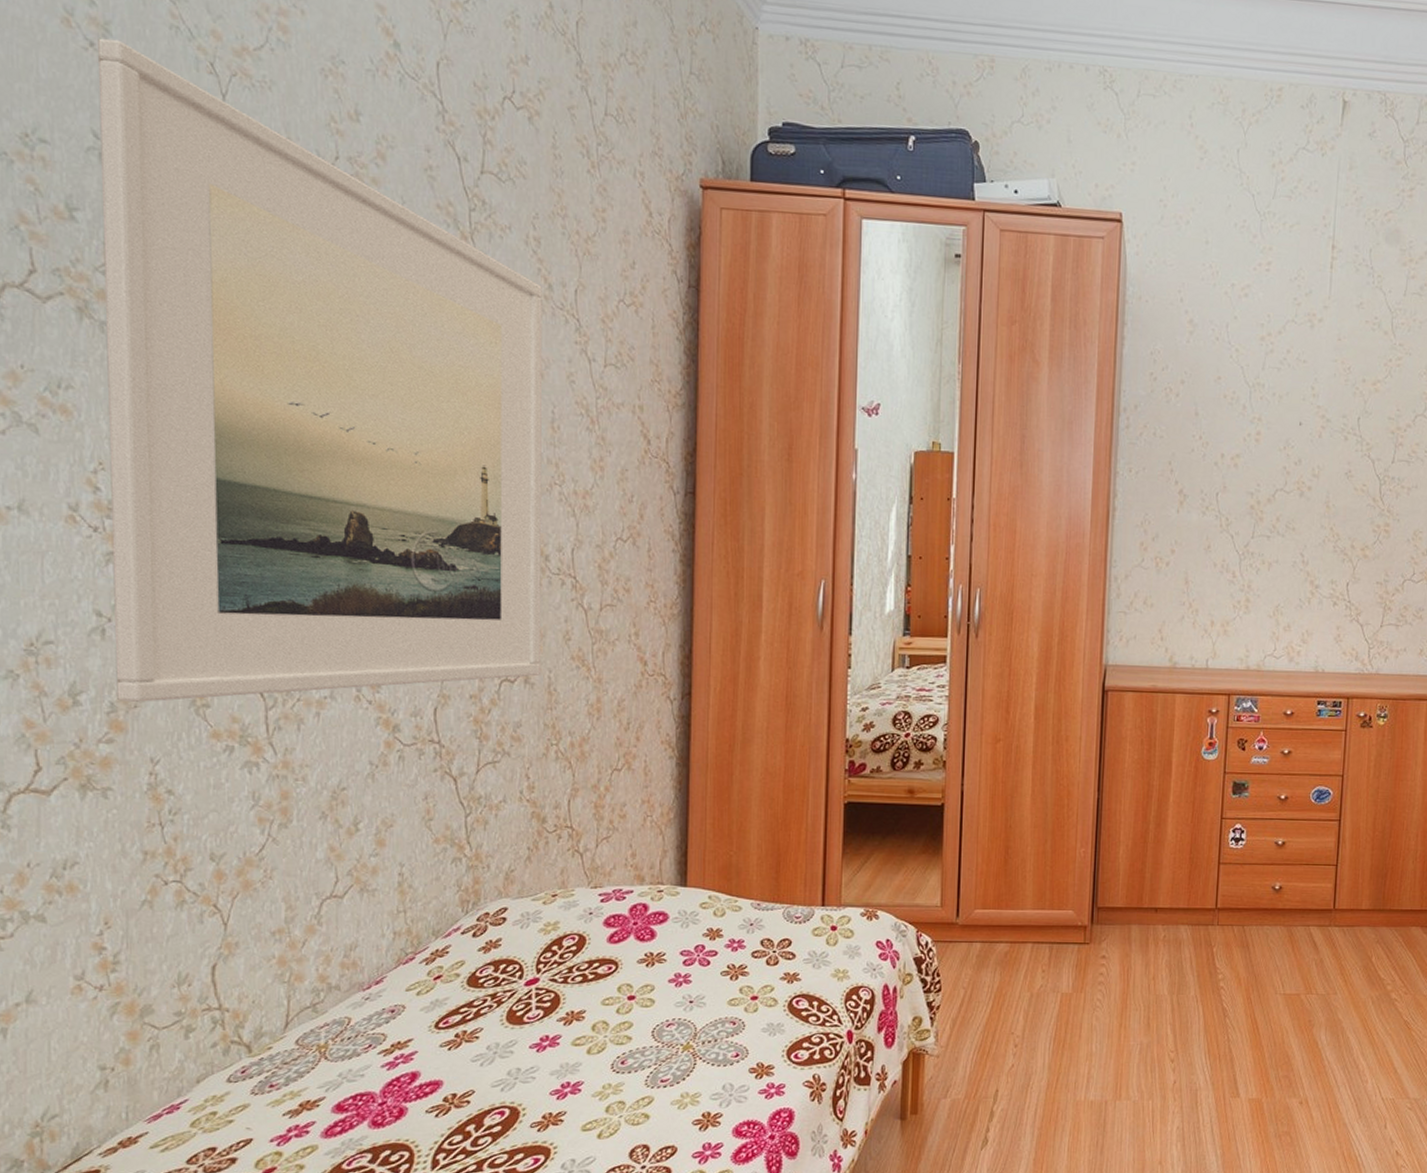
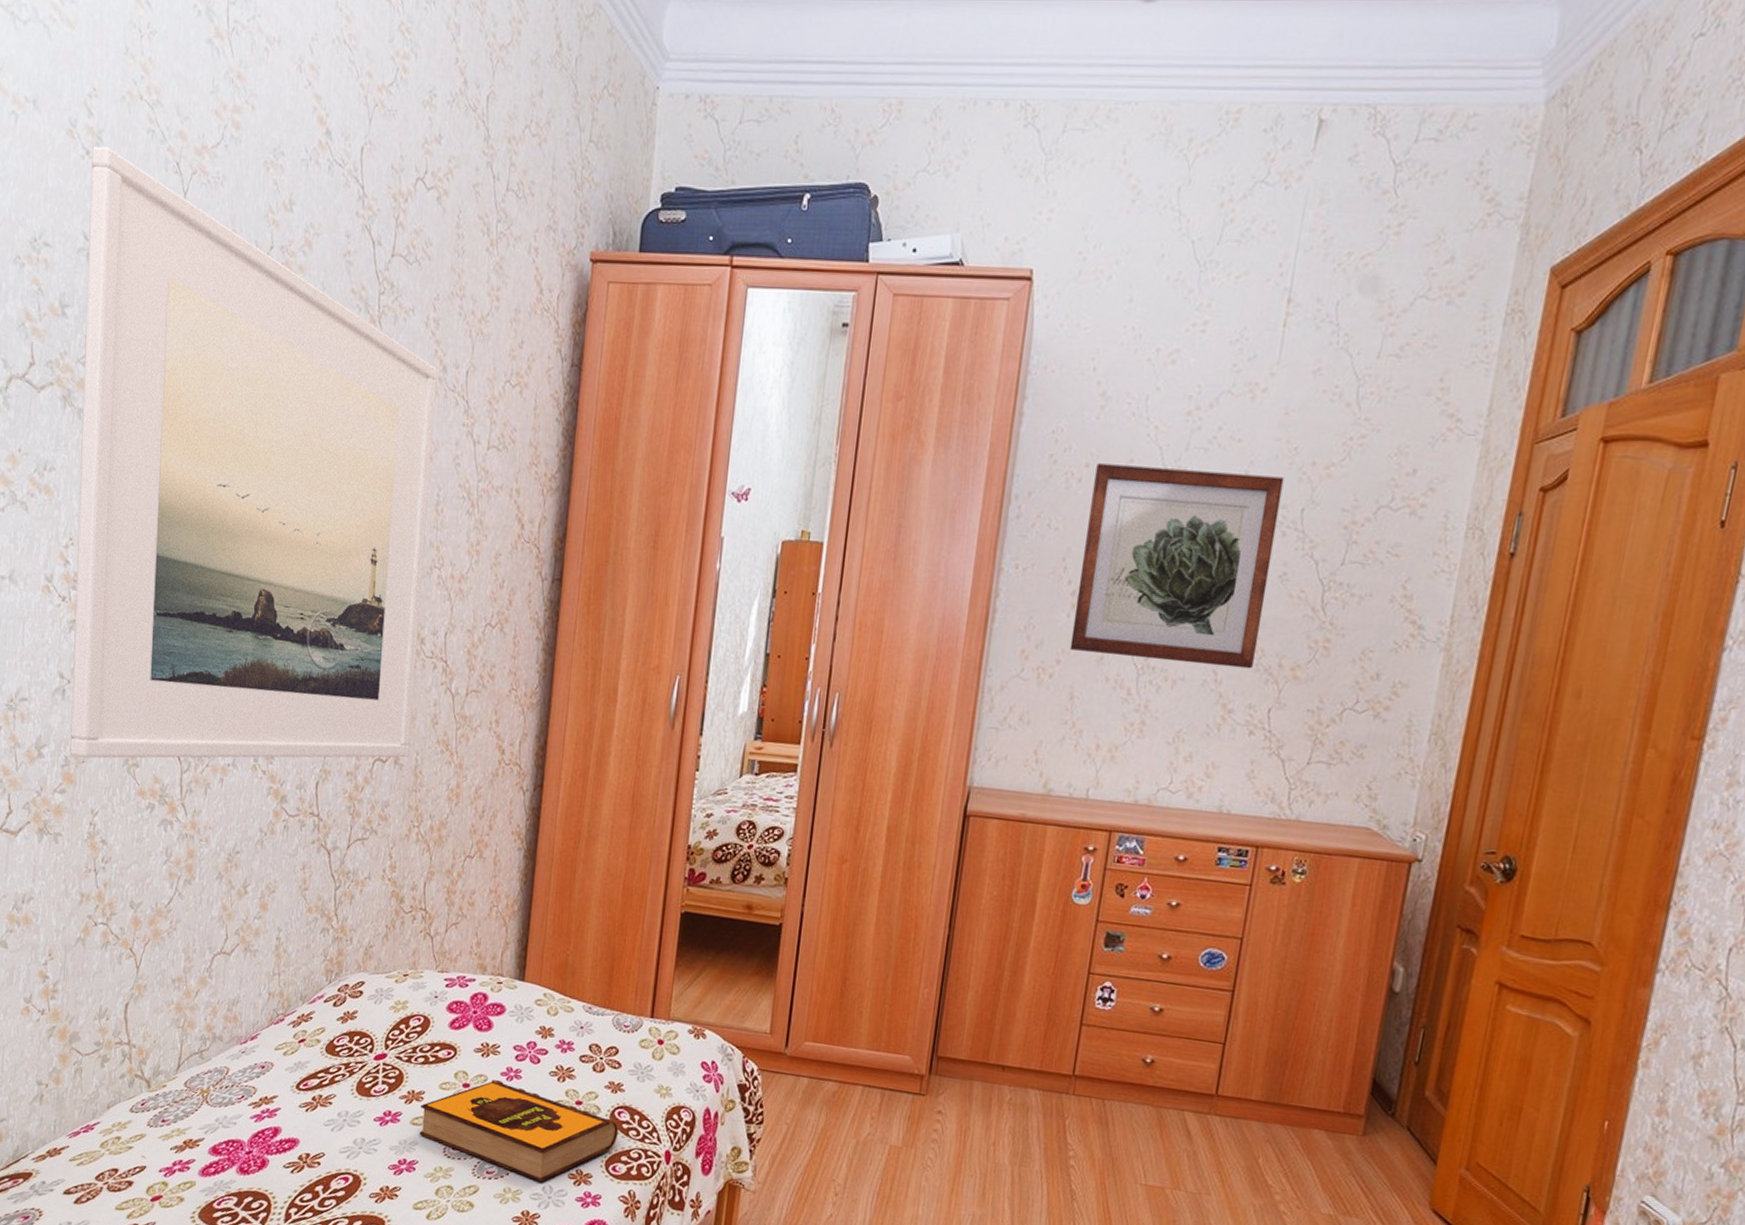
hardback book: none [581,987,799,1082] -> present [419,1079,619,1183]
wall art: none [1181,380,1342,551] -> present [1069,463,1285,669]

